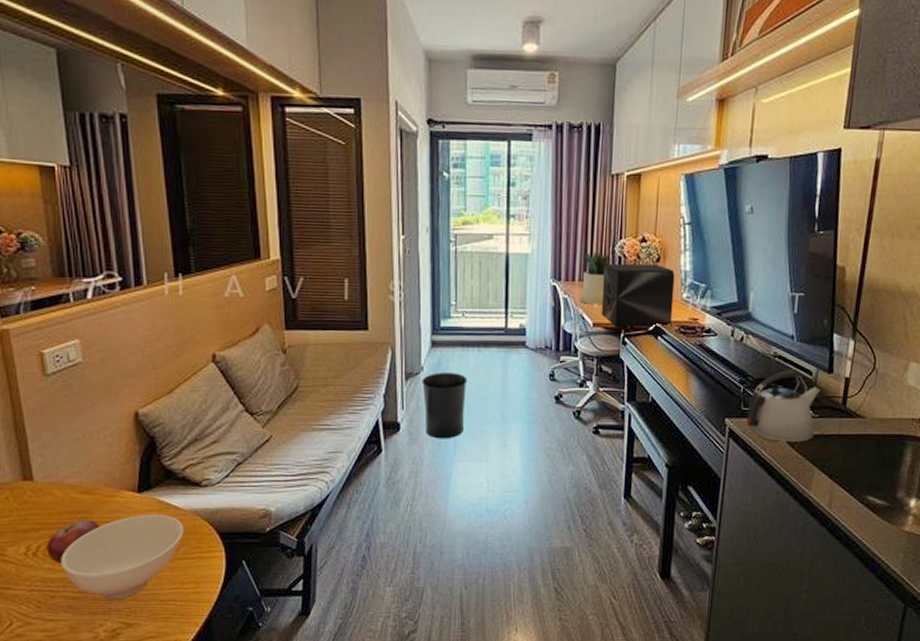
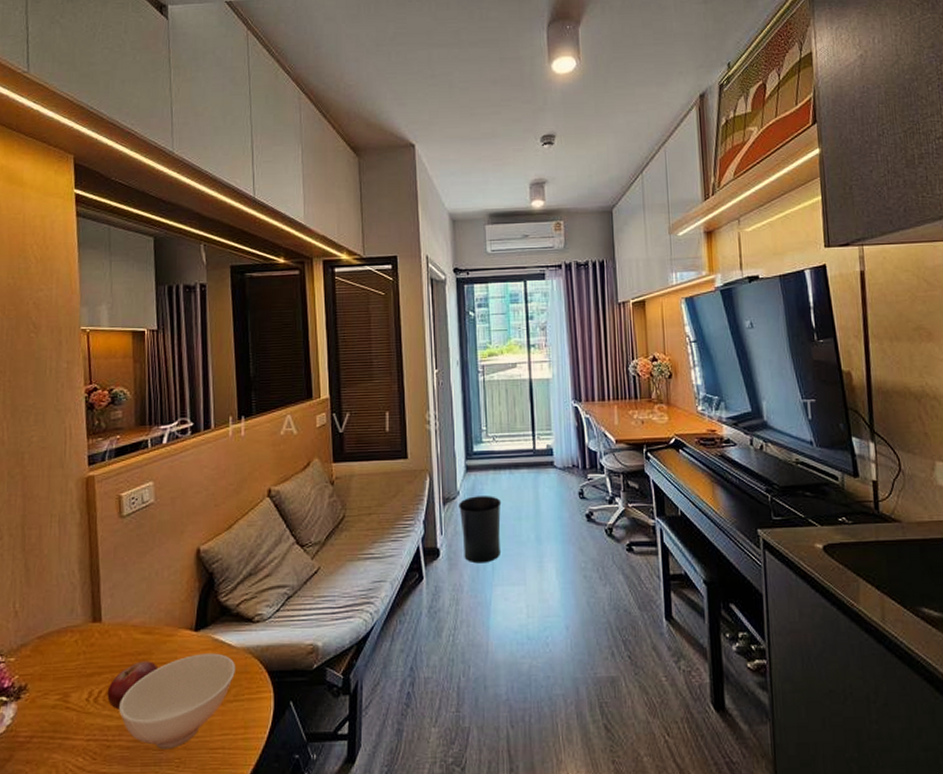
planter: present [579,250,613,306] -> none [600,371,627,423]
speaker: present [601,263,675,328] -> none [620,380,691,442]
kettle: present [746,369,821,442] -> none [778,475,851,552]

